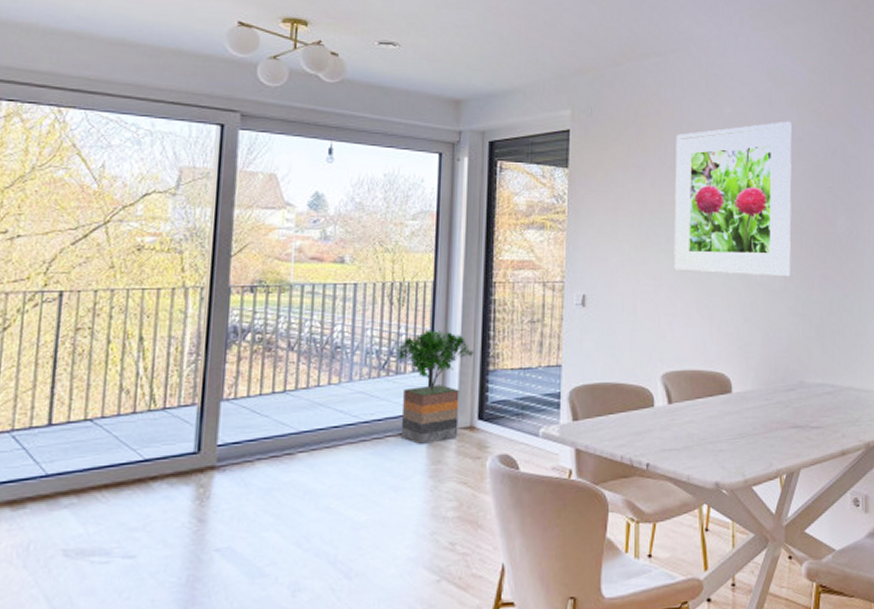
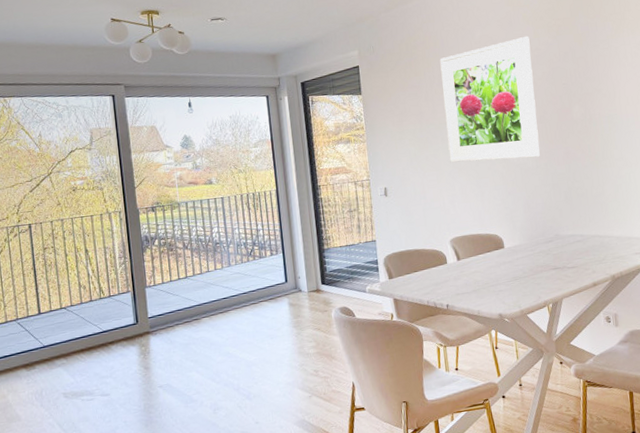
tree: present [395,329,475,446] -> none [257,224,313,306]

